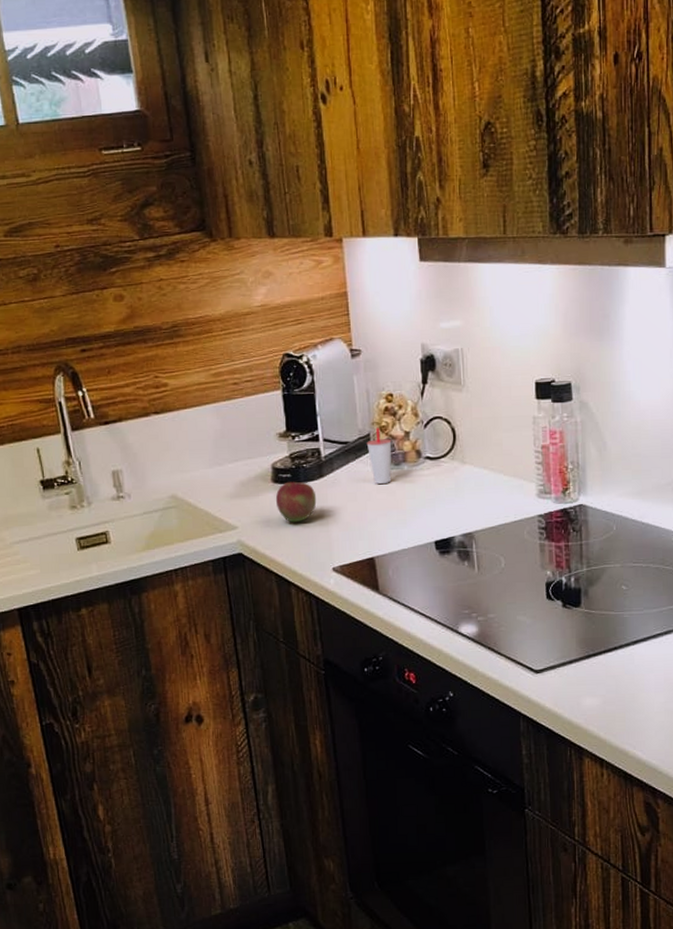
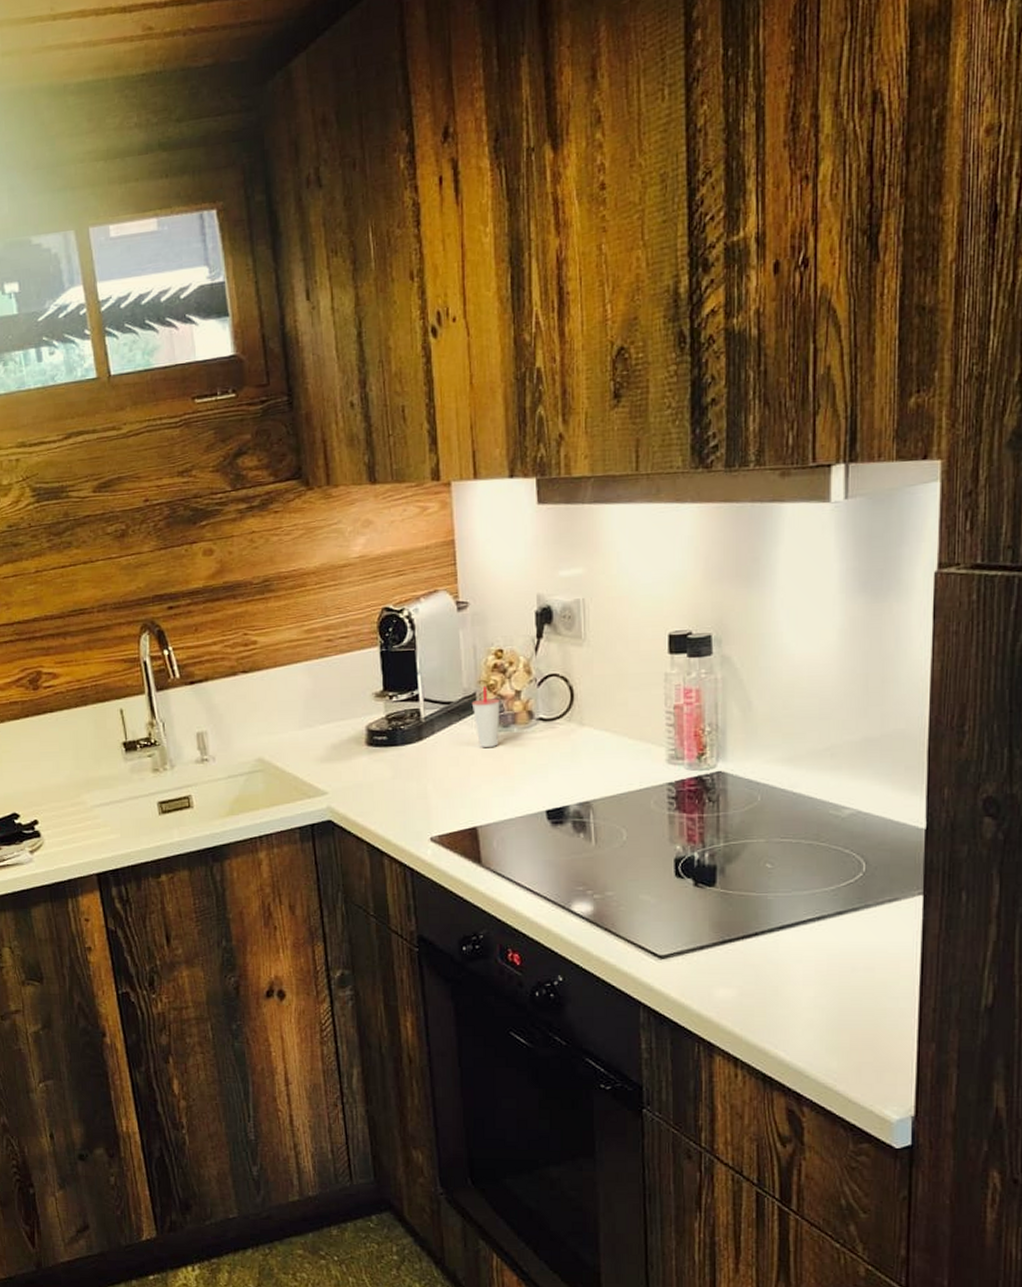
fruit: present [275,481,317,523] -> none [369,744,415,789]

